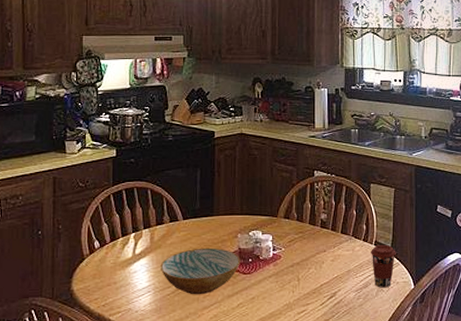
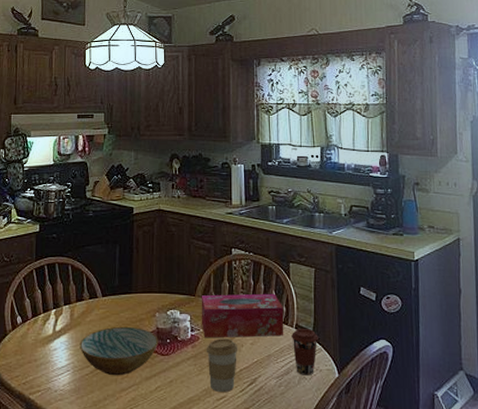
tissue box: none [283,213,364,257] -> present [201,293,284,338]
coffee cup: none [287,256,319,307] -> present [206,338,238,393]

